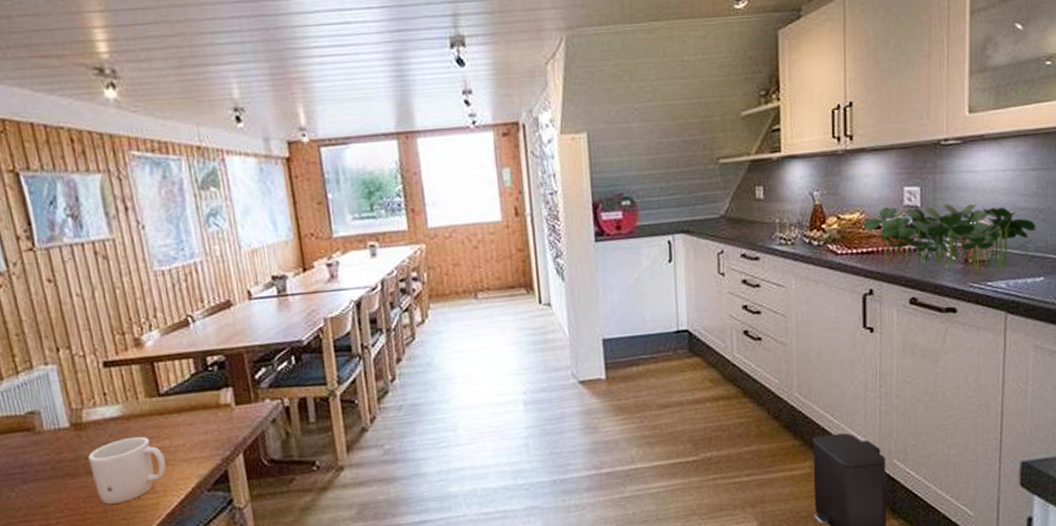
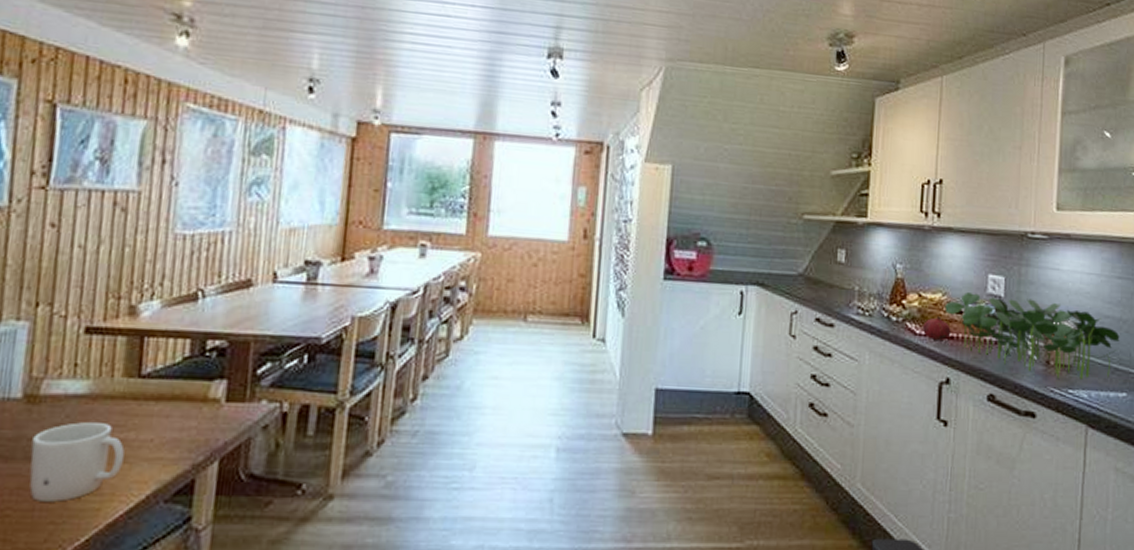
fruit: none [844,234,871,257] -> present [923,316,951,340]

